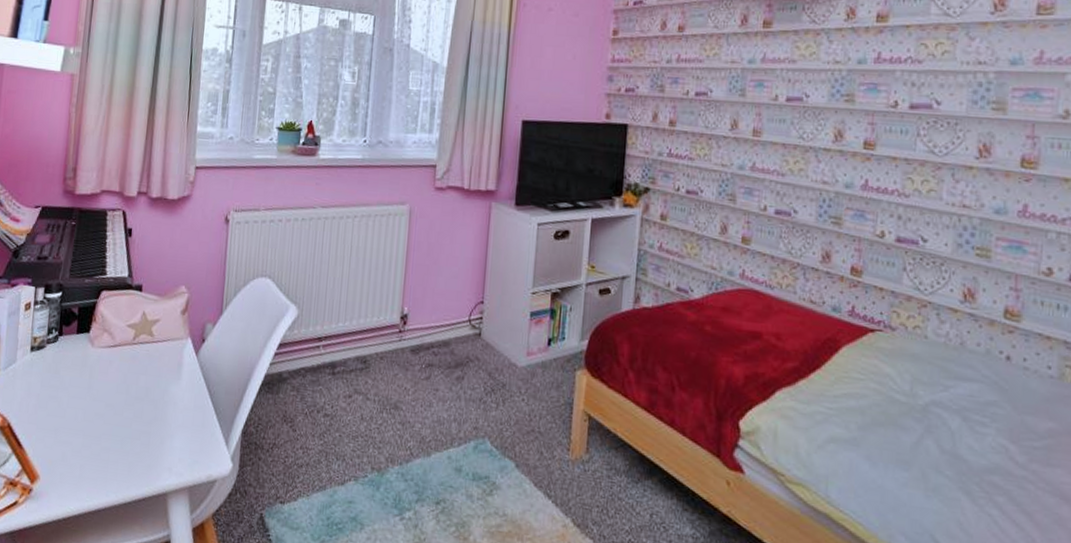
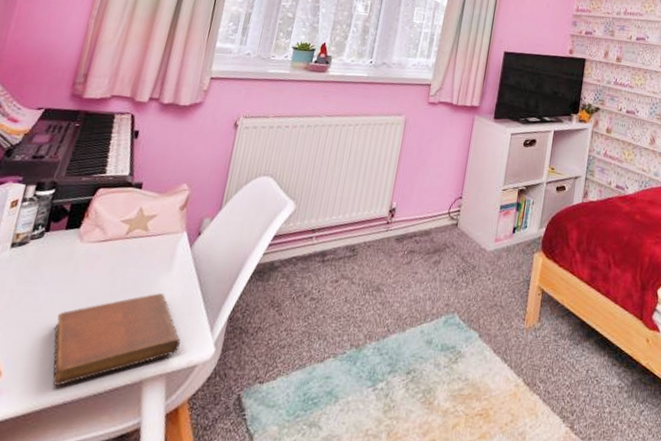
notebook: none [80,402,198,493] -> present [52,293,181,386]

